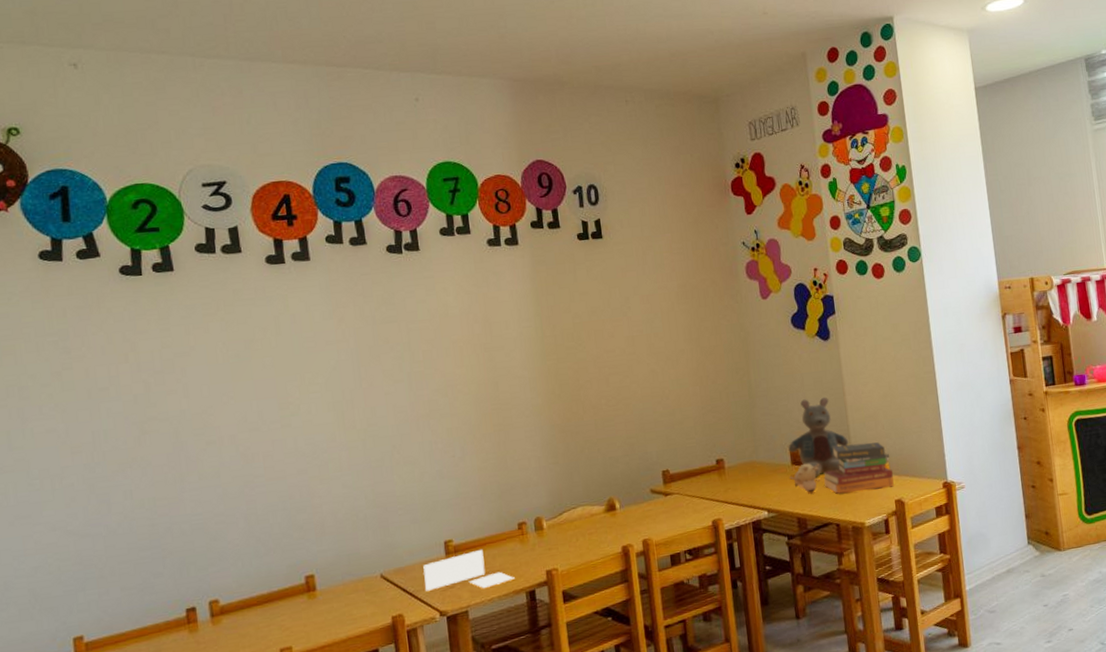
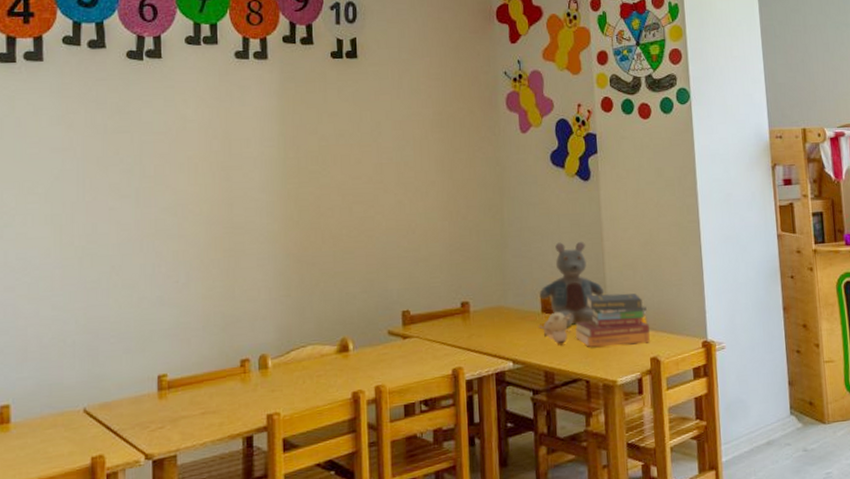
paper: present [423,549,515,591] -> none [132,386,232,432]

